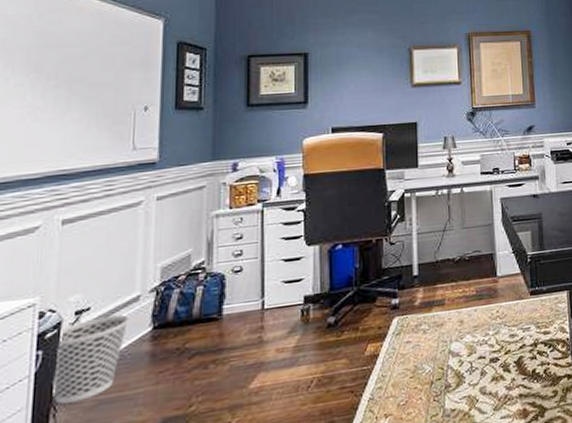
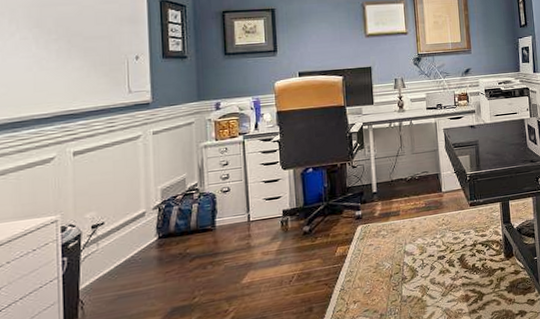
wastebasket: present [51,314,130,404] -> none [77,227,138,299]

